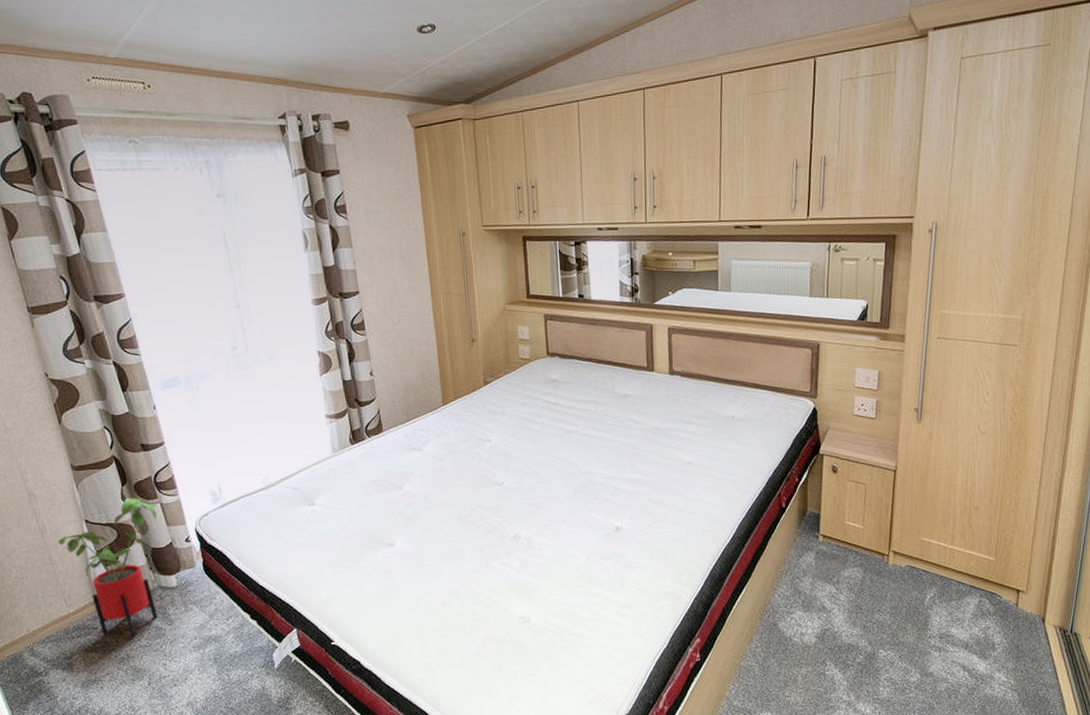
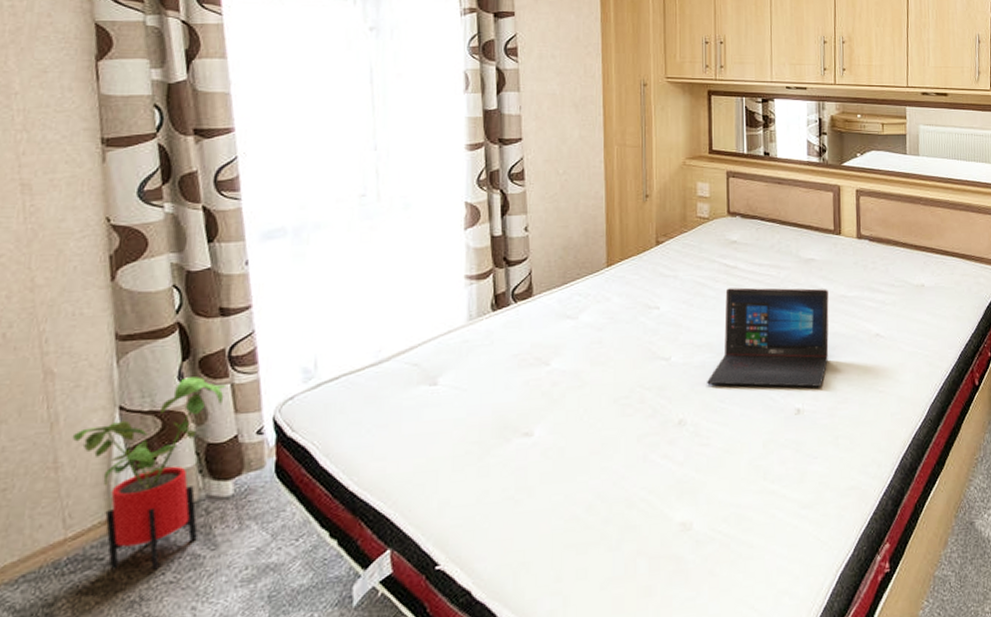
laptop: none [536,421,644,509] -> present [707,287,829,387]

